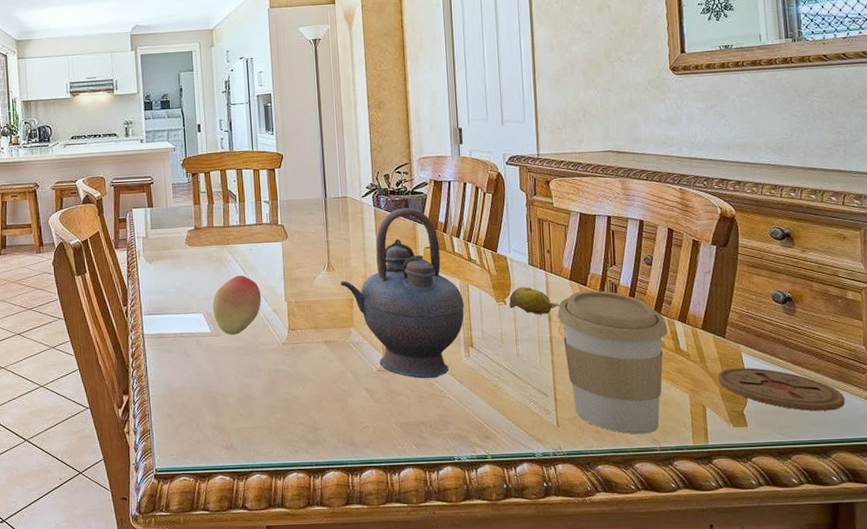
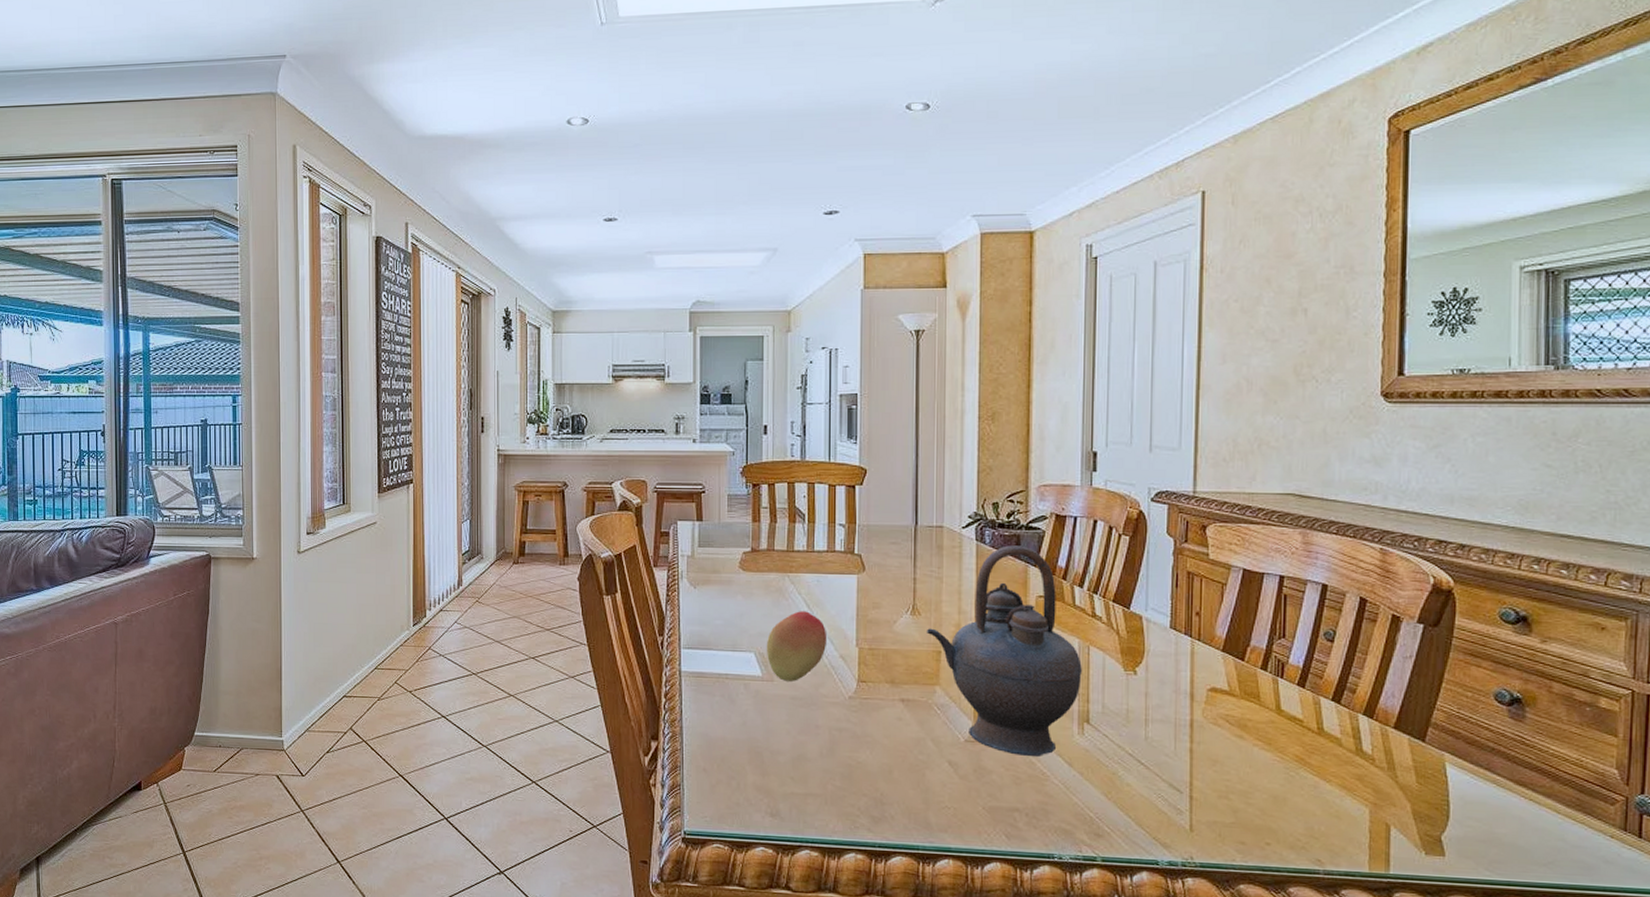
fruit: present [509,286,560,315] -> none [1141,654,1206,692]
coffee cup: present [557,290,668,435] -> none [1201,667,1348,852]
coaster: present [718,367,845,411] -> none [1410,780,1583,848]

